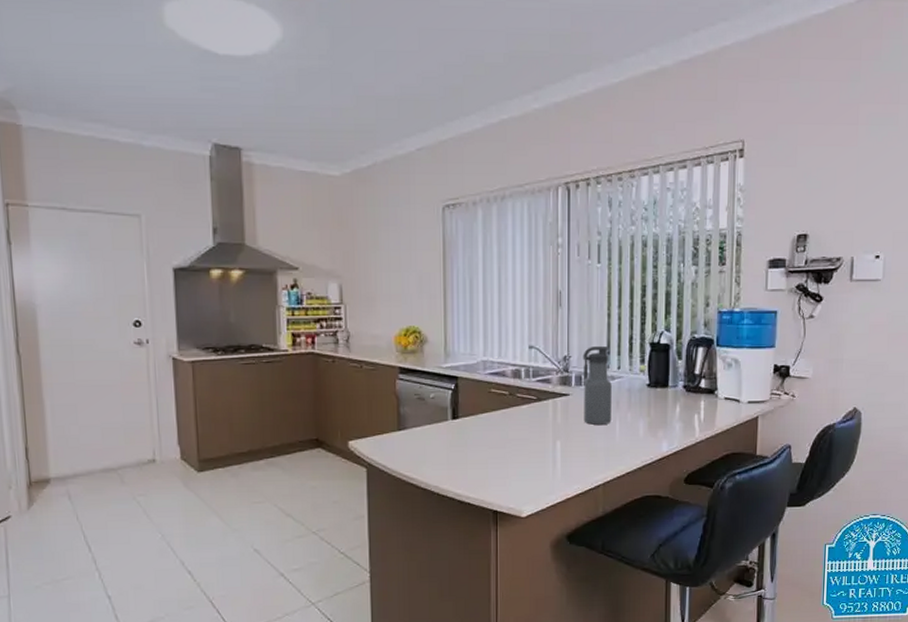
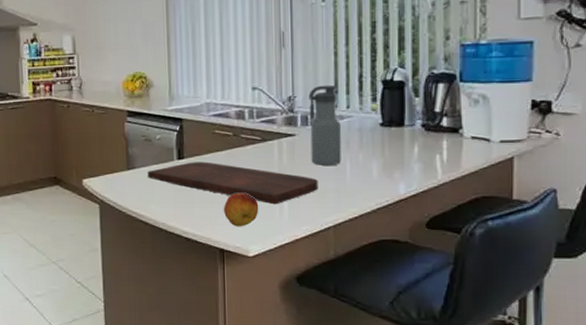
cutting board: none [420,421,590,464] -> present [148,162,318,205]
fruit: none [497,452,533,488] -> present [223,192,259,227]

